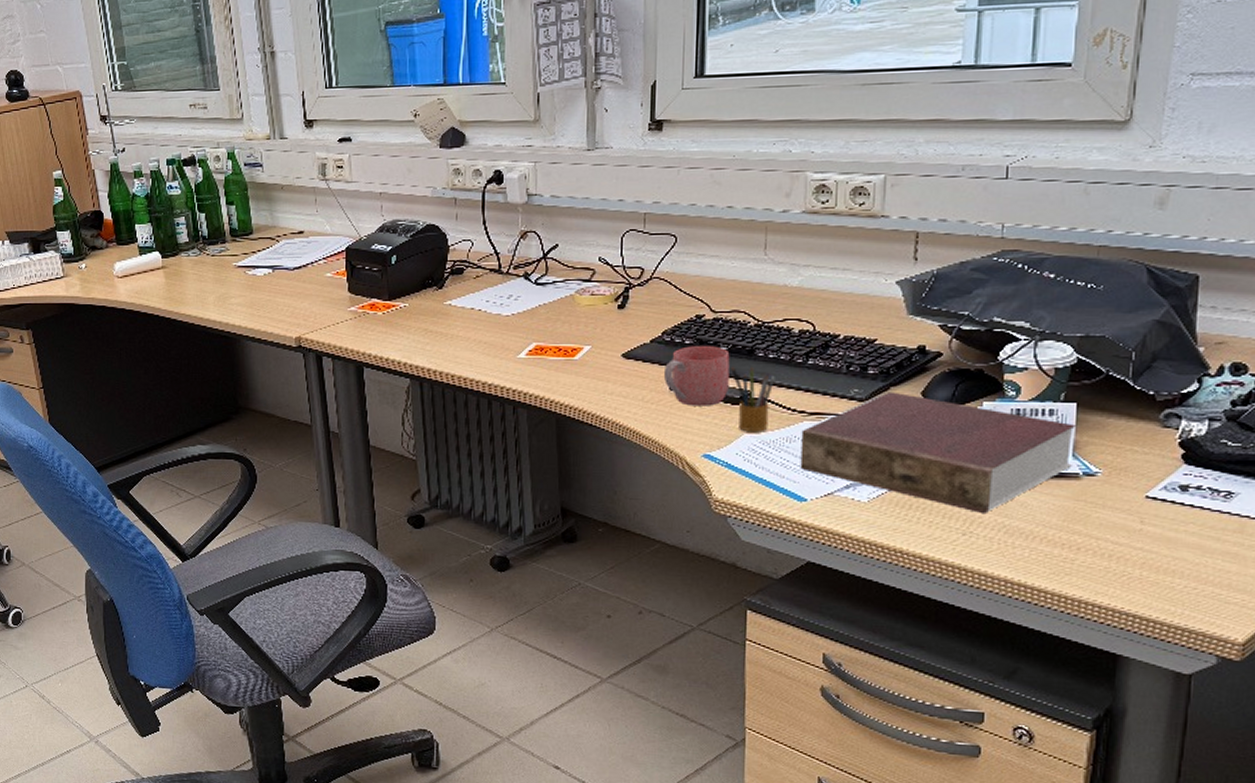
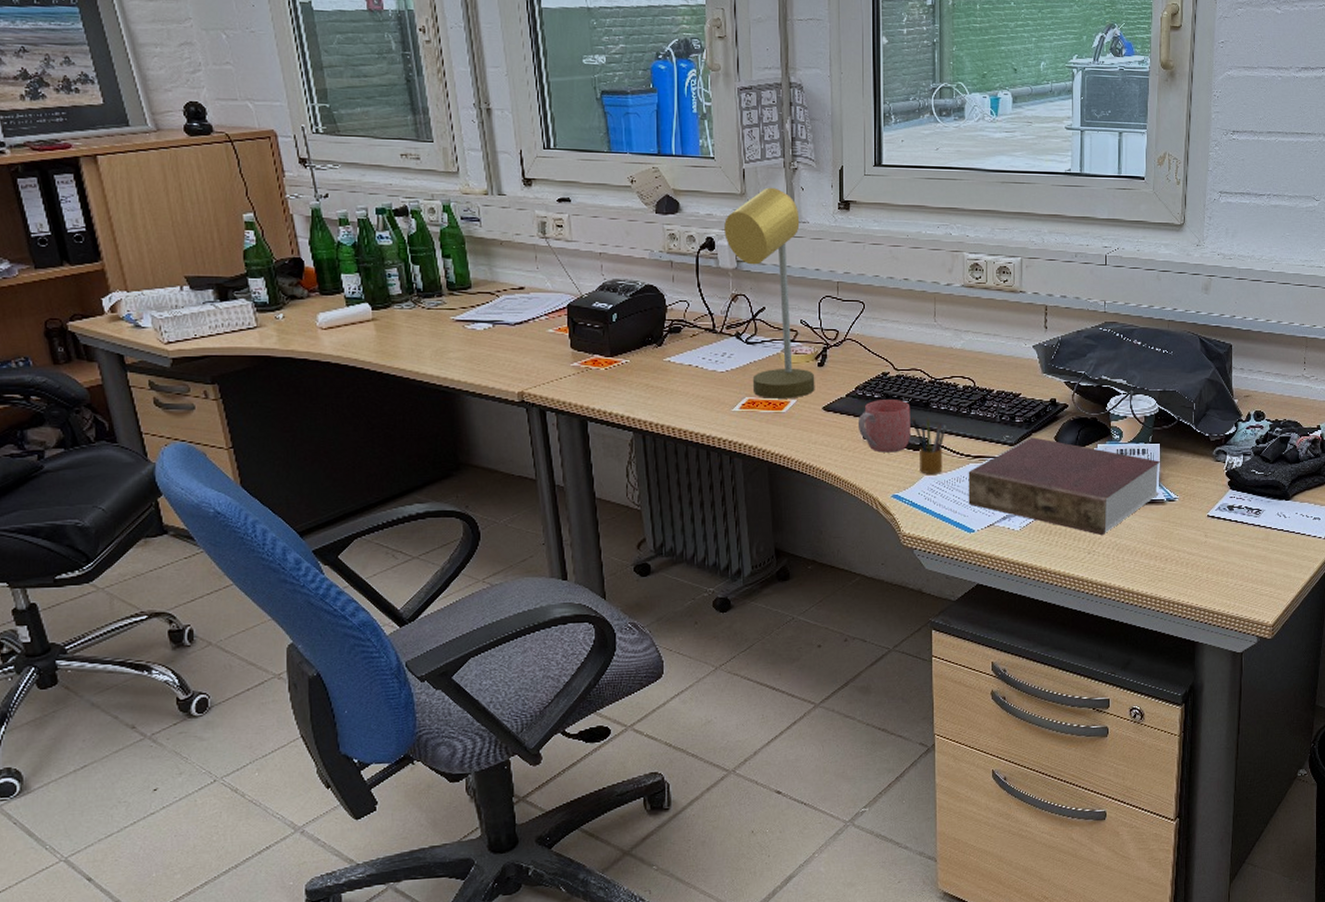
desk lamp: none [514,111,614,344] -> present [724,187,815,399]

